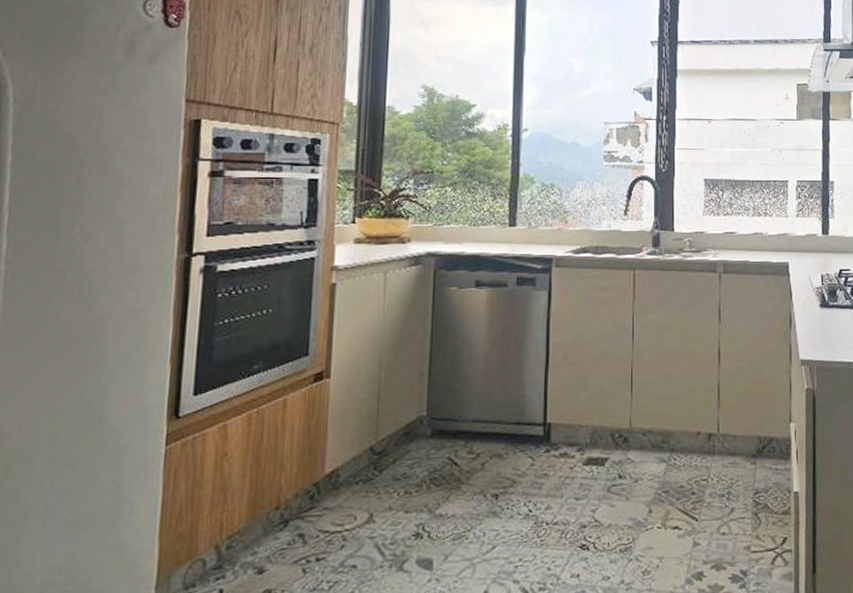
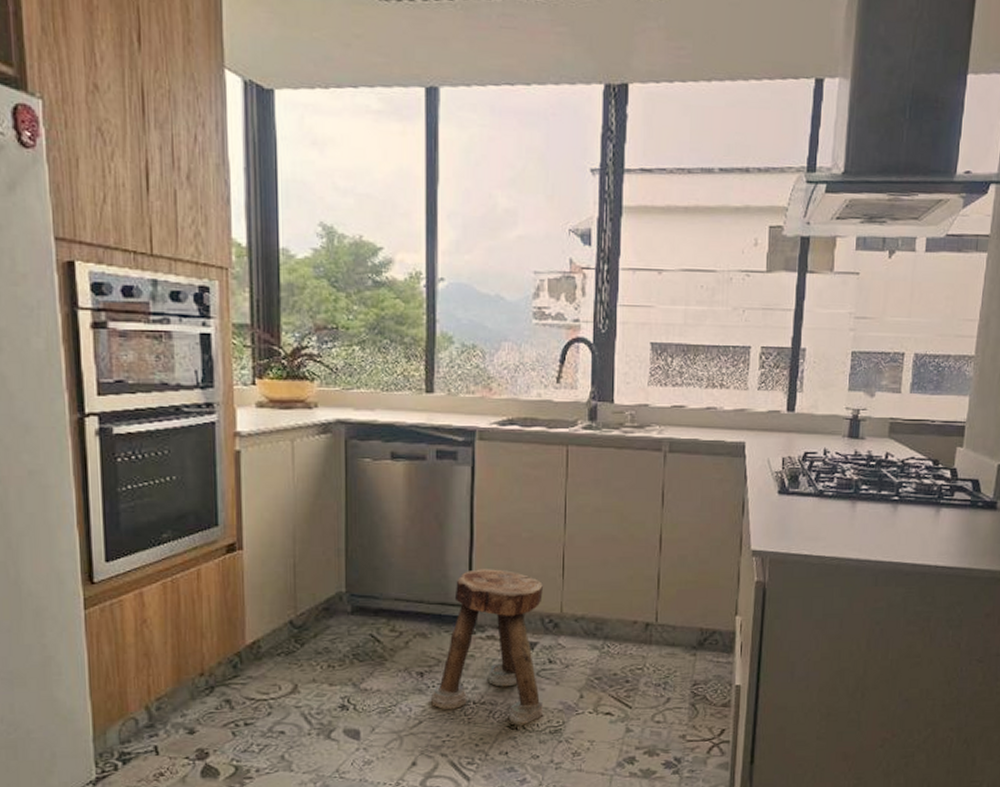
stool: none [504,387,615,546] -> present [430,569,544,726]

